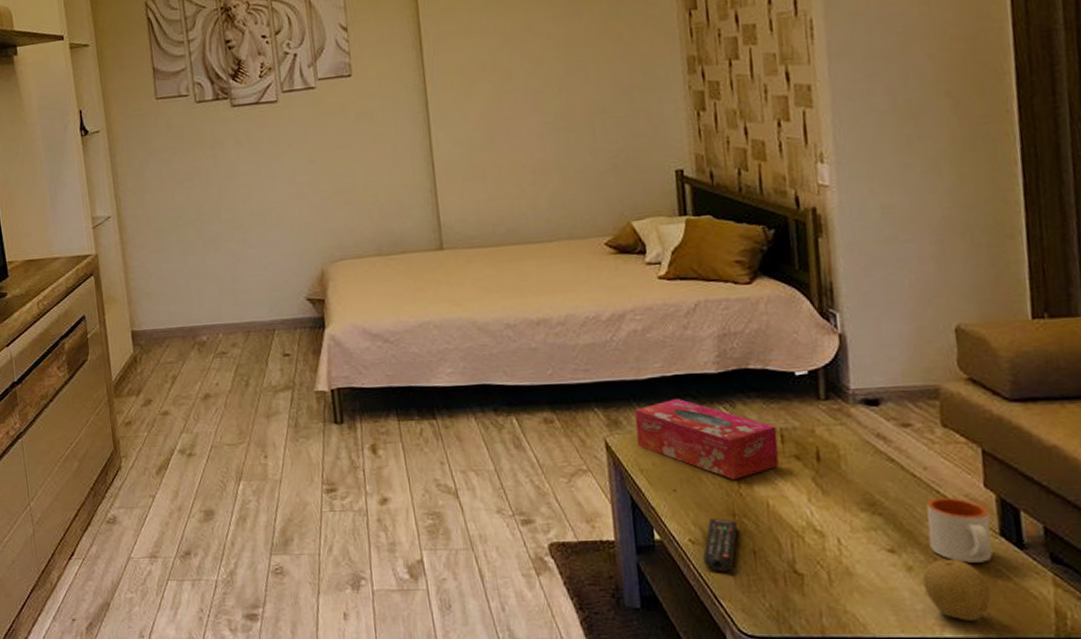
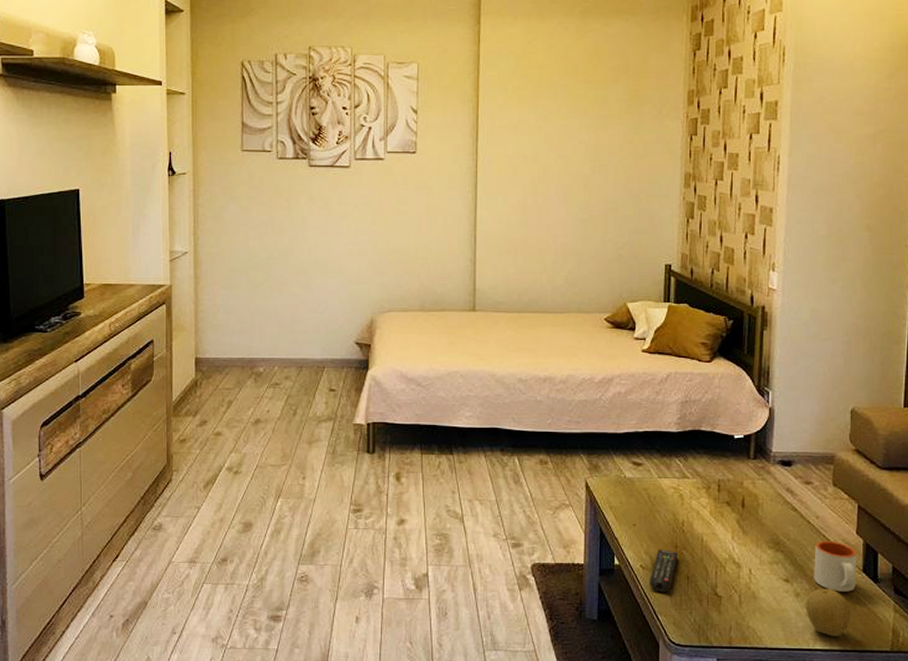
tissue box: present [634,399,779,481] -> none [611,451,716,519]

